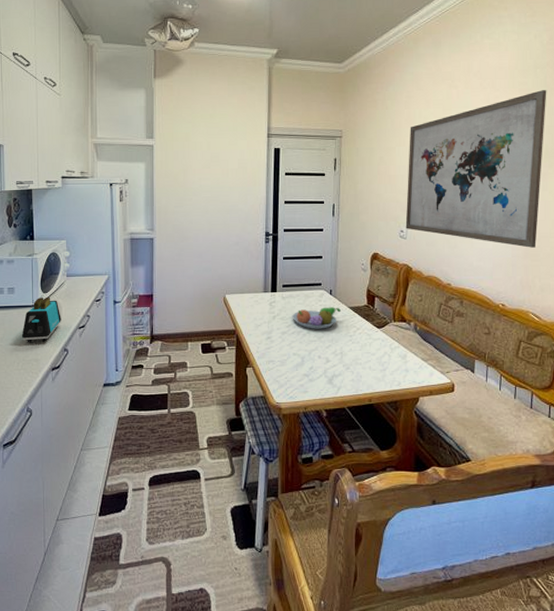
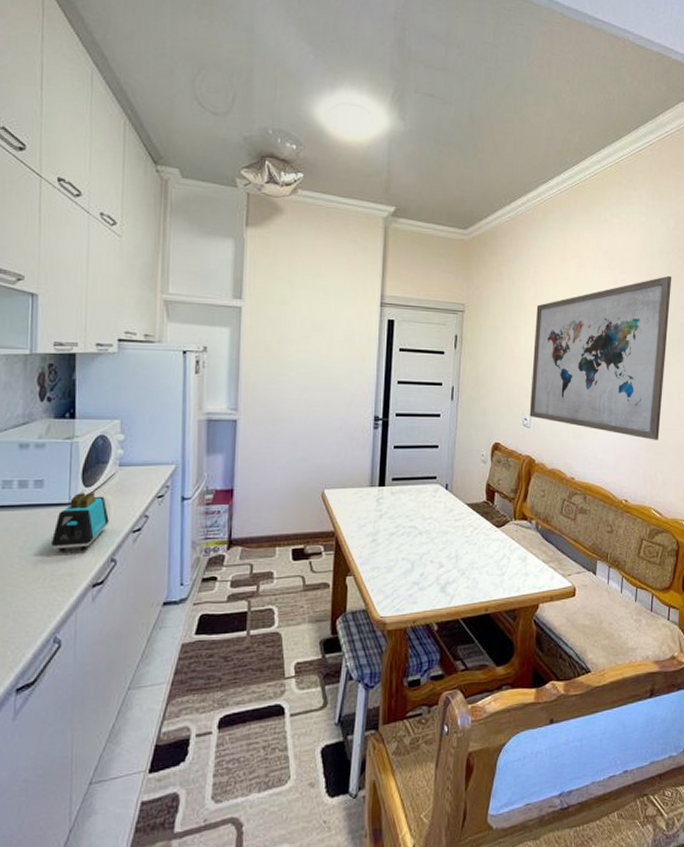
fruit bowl: present [292,307,341,329] -> none [402,504,457,529]

